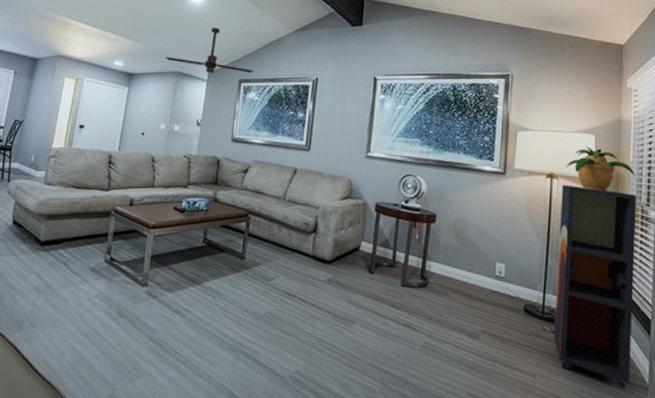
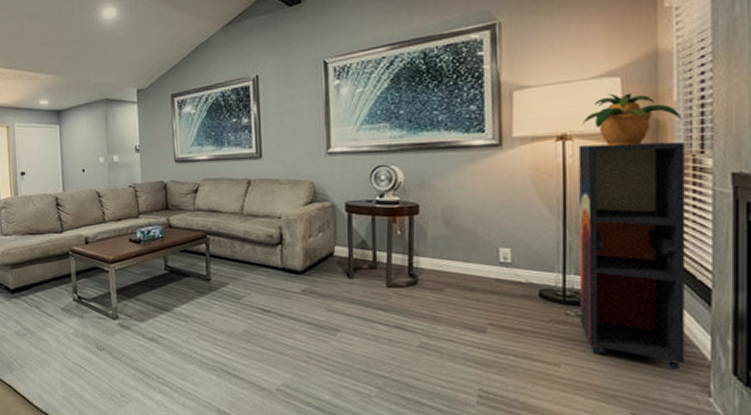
ceiling fan: present [165,27,254,74] -> none [89,42,186,94]

